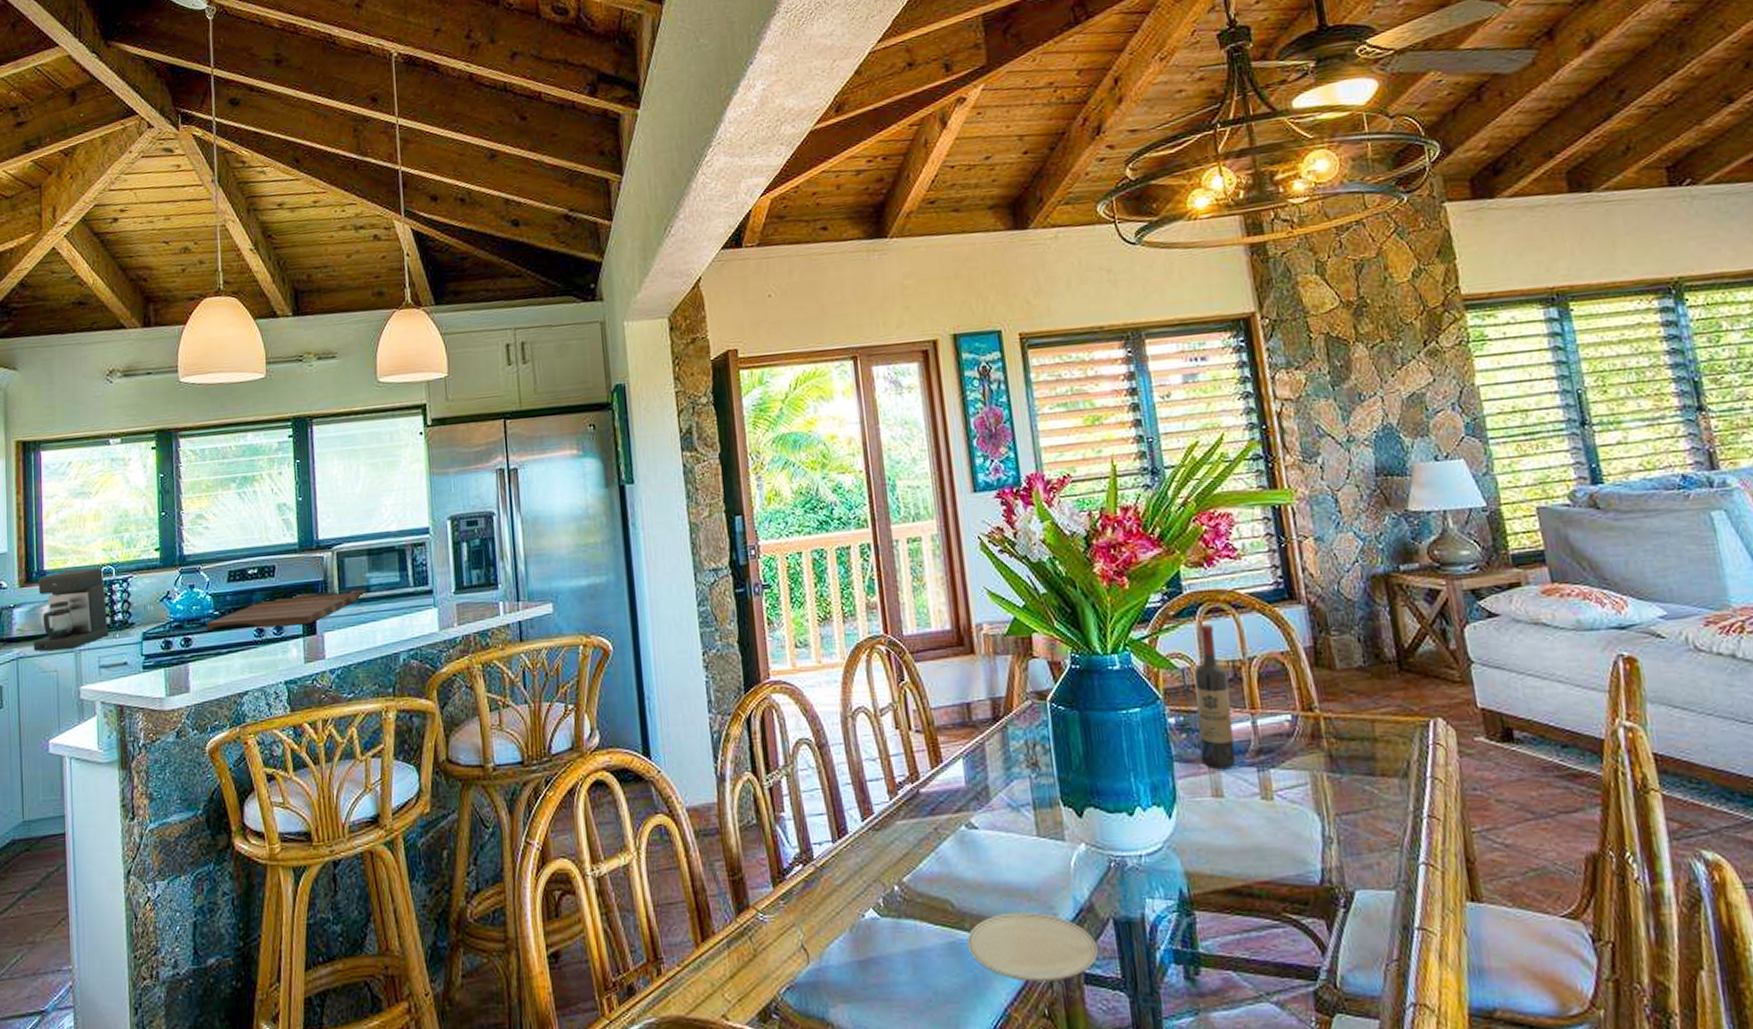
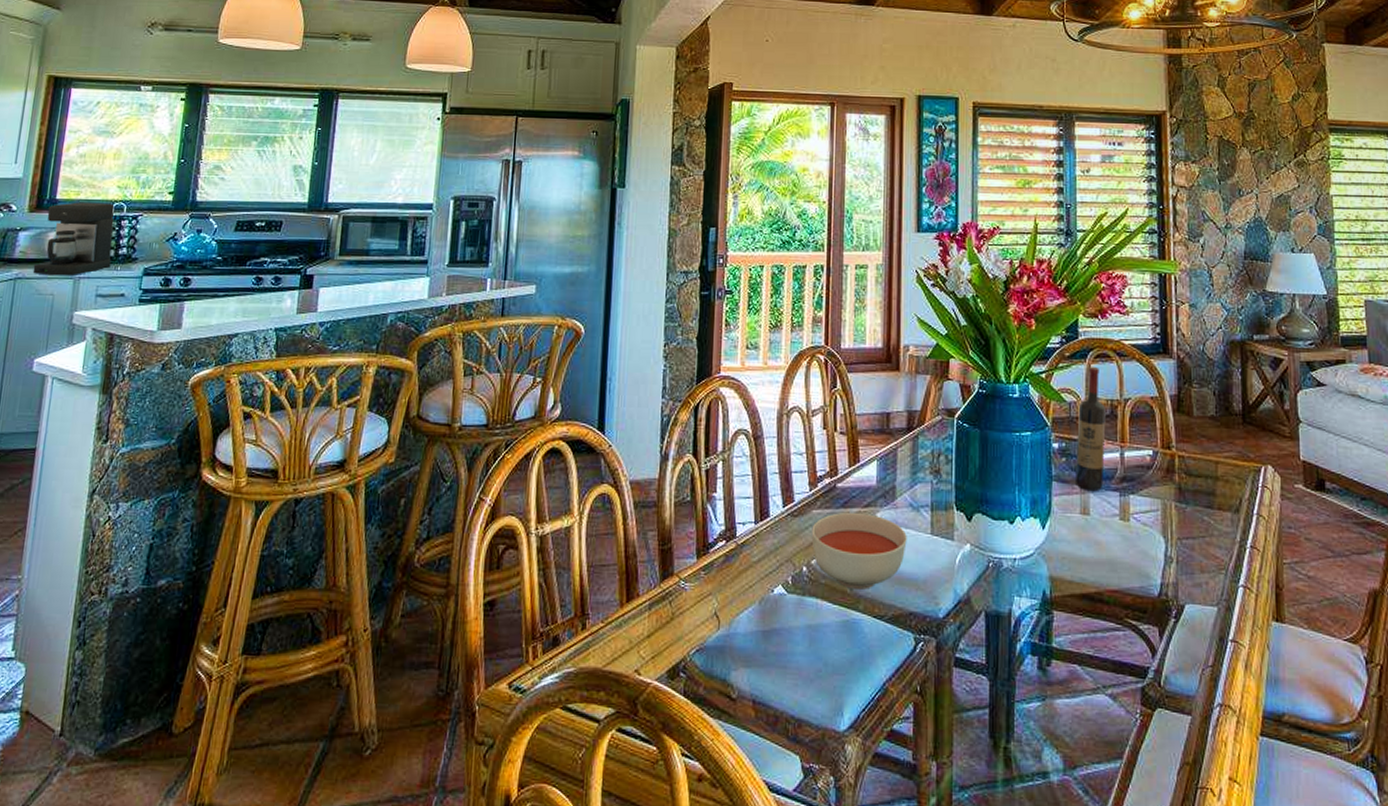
cutting board: present [207,590,367,631] -> none [208,250,366,278]
bowl: none [898,819,1010,906] -> present [811,512,907,589]
plate: present [966,911,1098,983] -> none [858,598,969,663]

